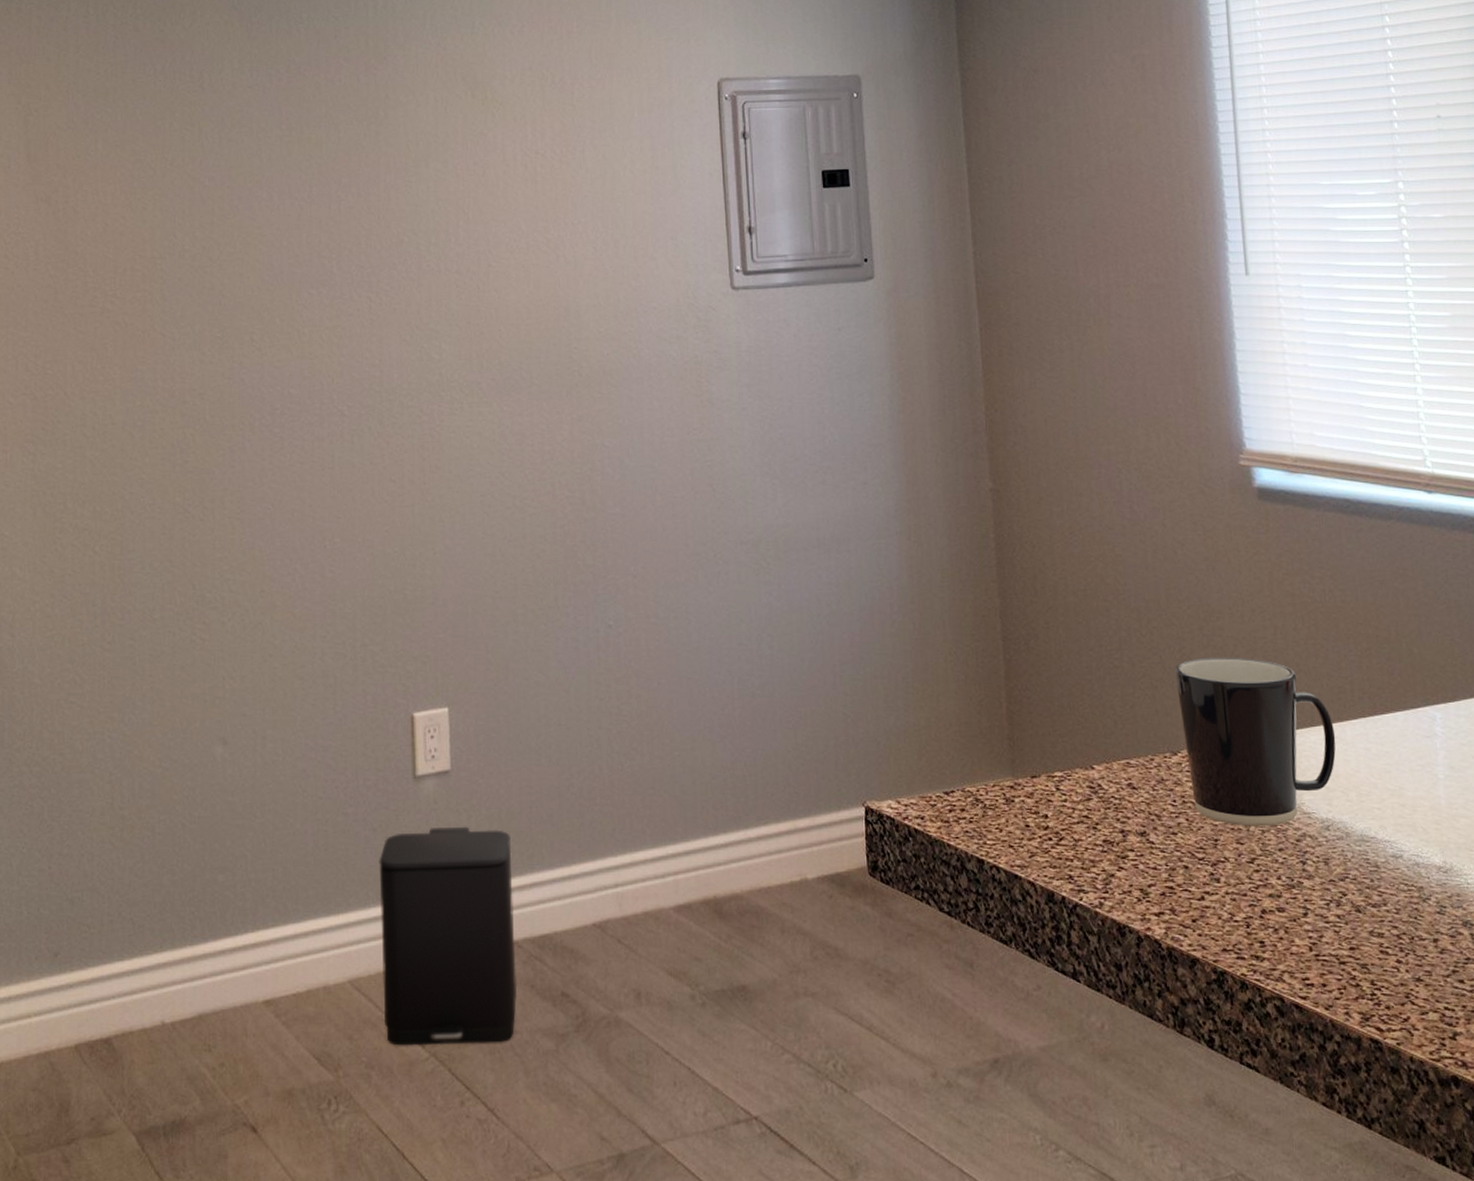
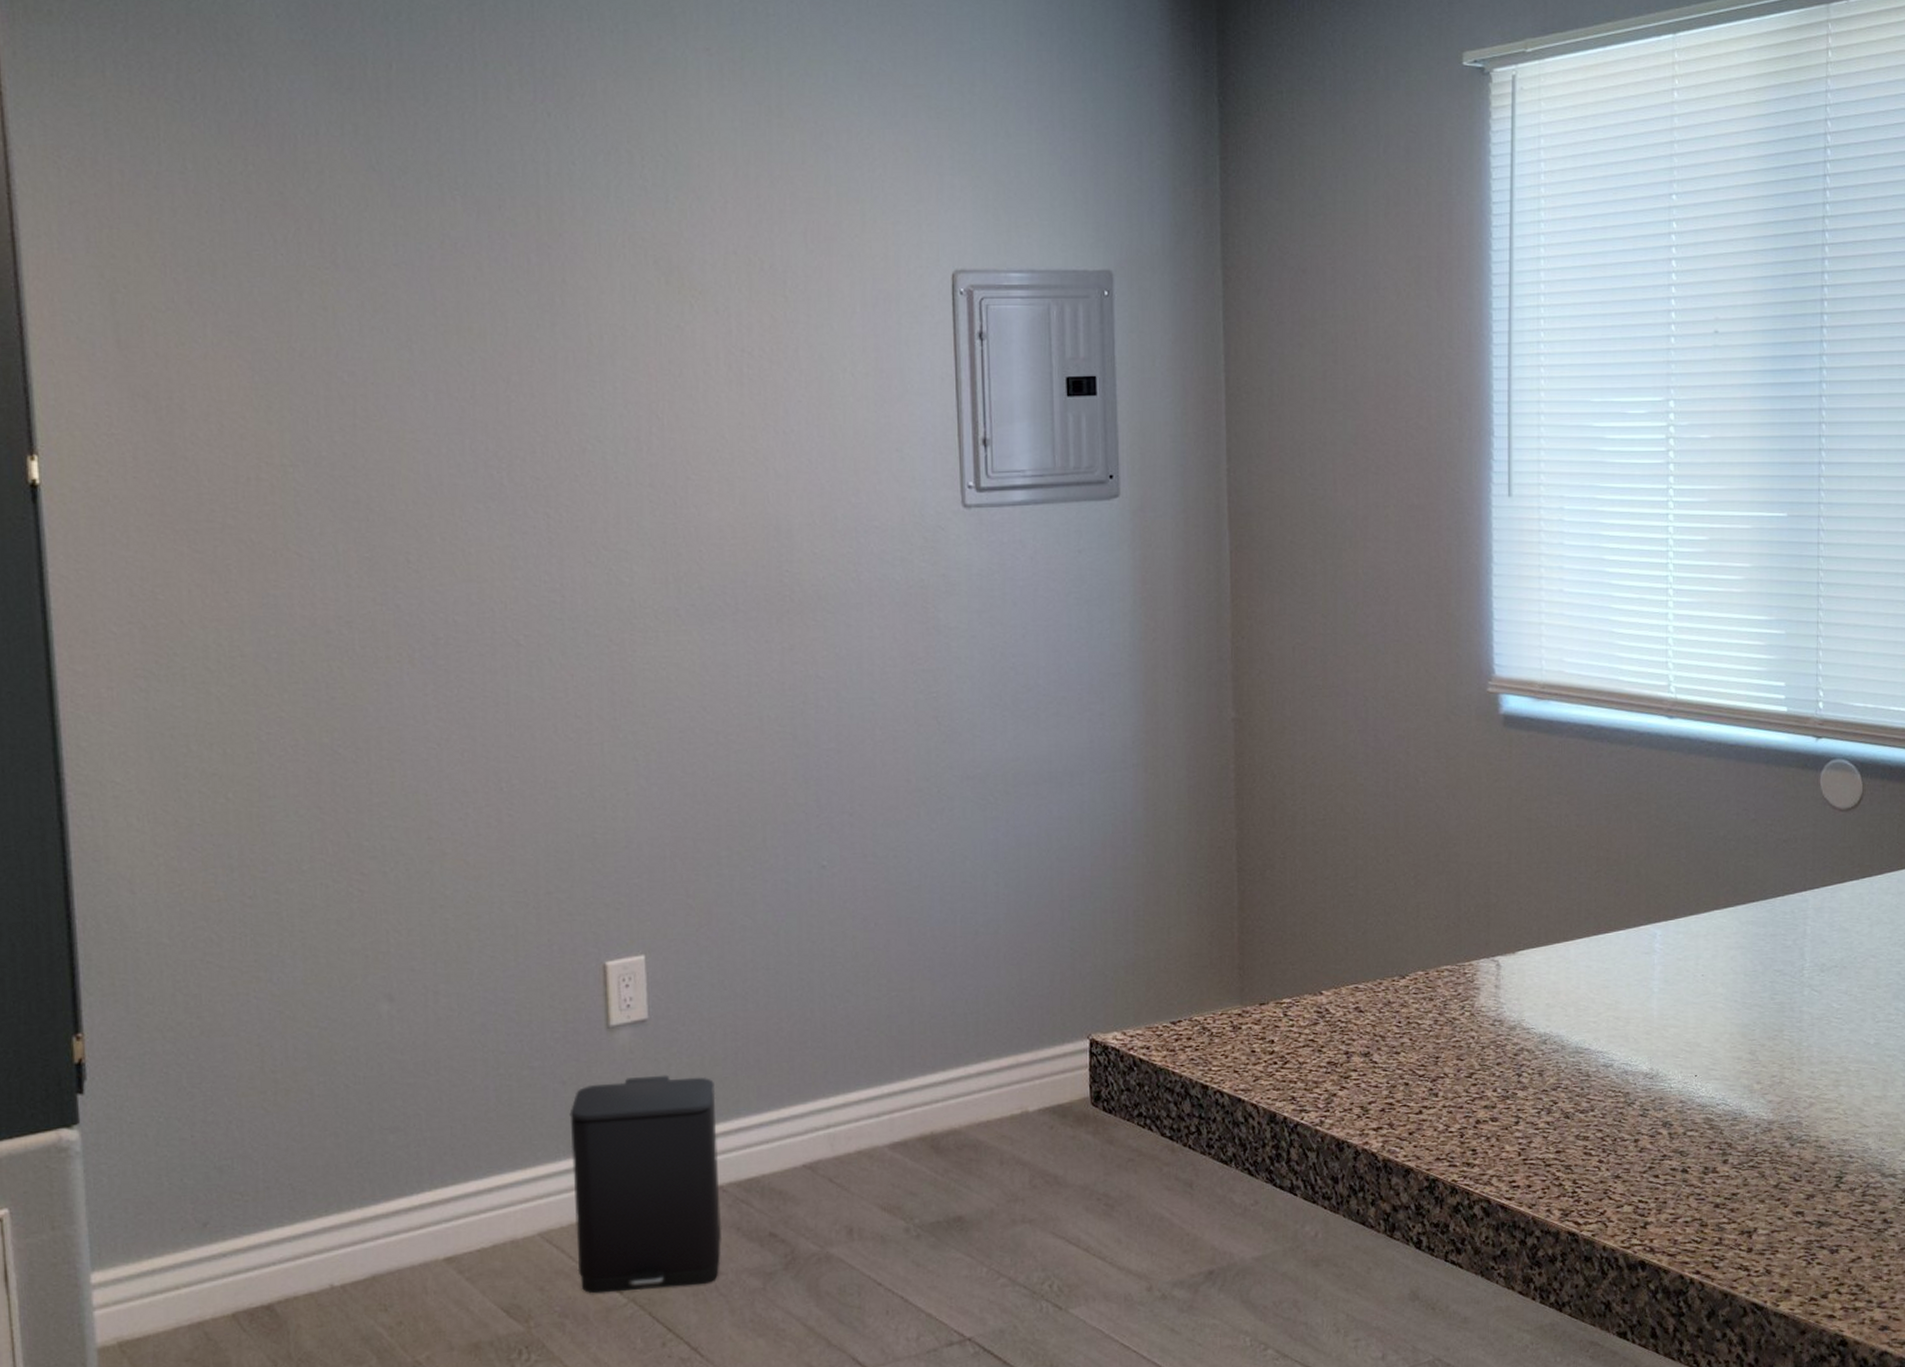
mug: present [1175,657,1336,827] -> none [1409,882,1560,1044]

